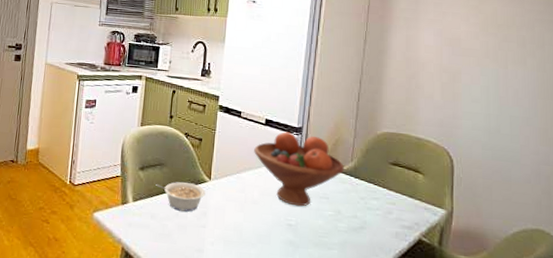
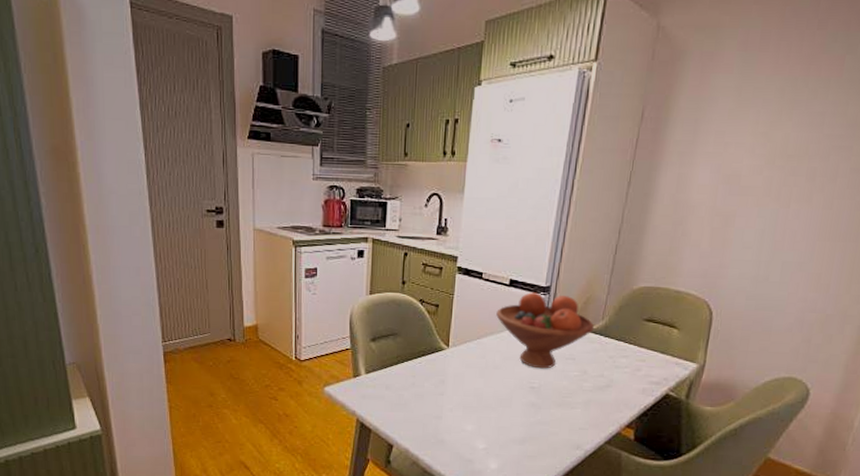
legume: present [156,181,206,212] -> none [389,350,443,381]

